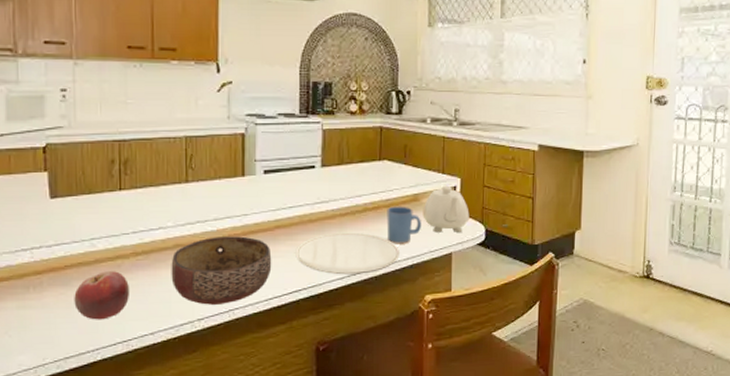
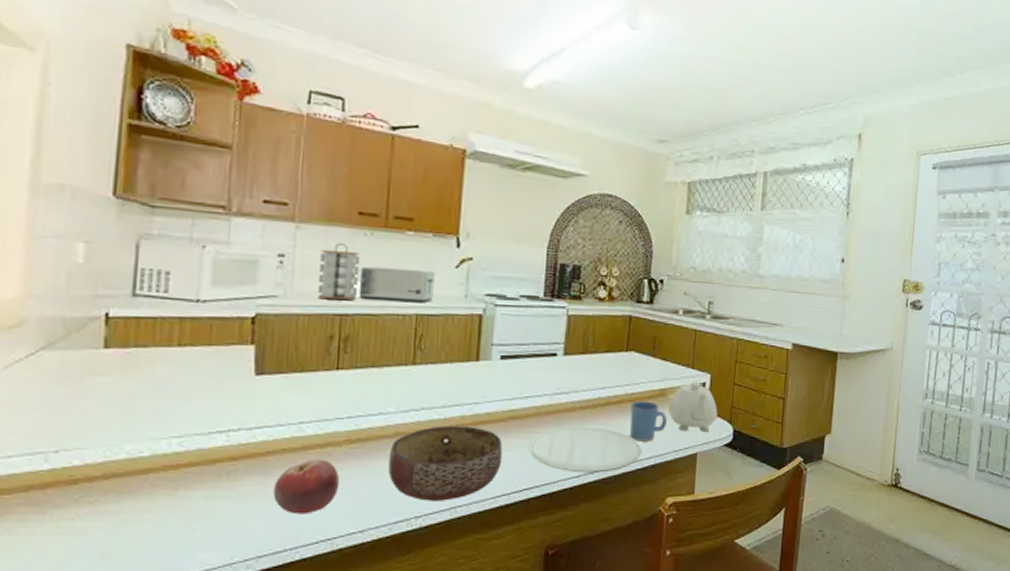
spice rack: none [96,75,133,128] -> present [317,242,361,301]
toaster: none [133,95,199,126] -> present [358,266,435,303]

